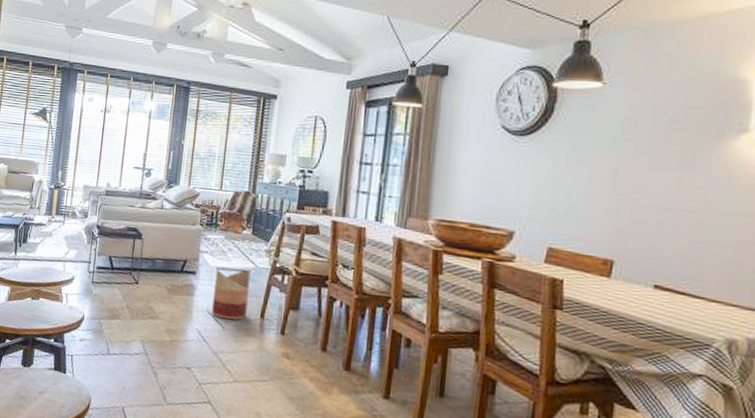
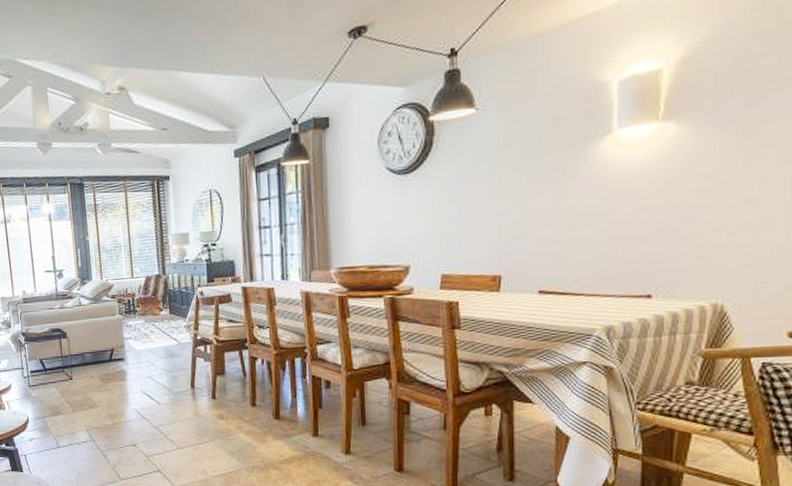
basket: present [212,267,251,320] -> none [142,347,178,396]

